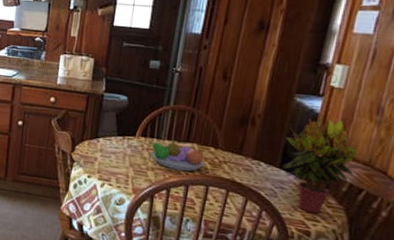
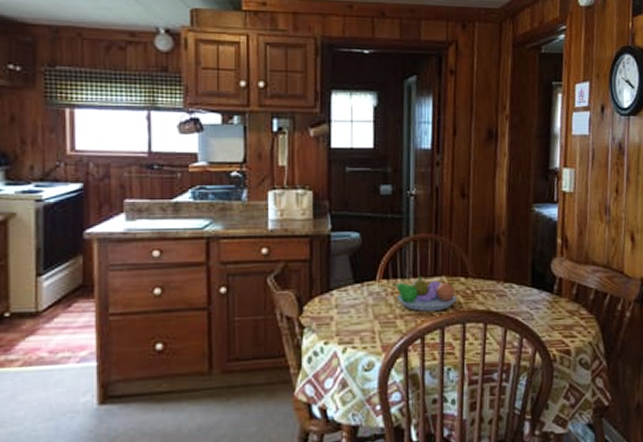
potted plant: present [282,116,357,214] -> none [532,223,597,329]

